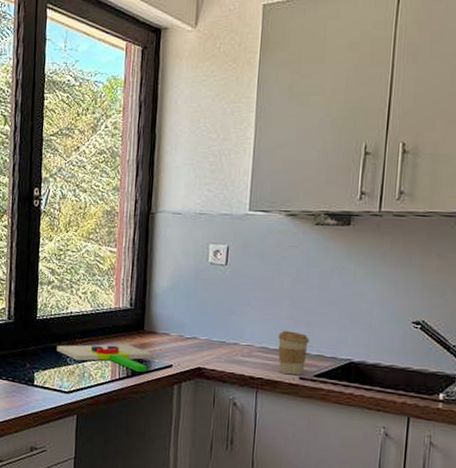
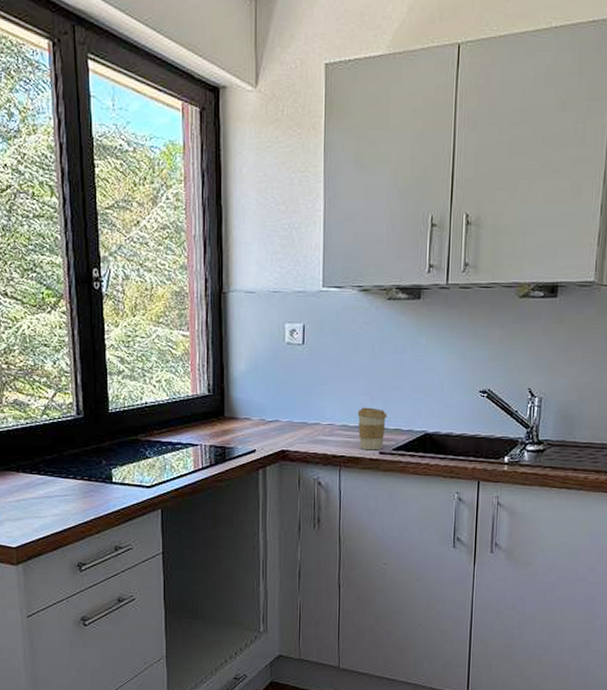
chopping board: present [57,344,154,372] -> none [134,433,236,459]

